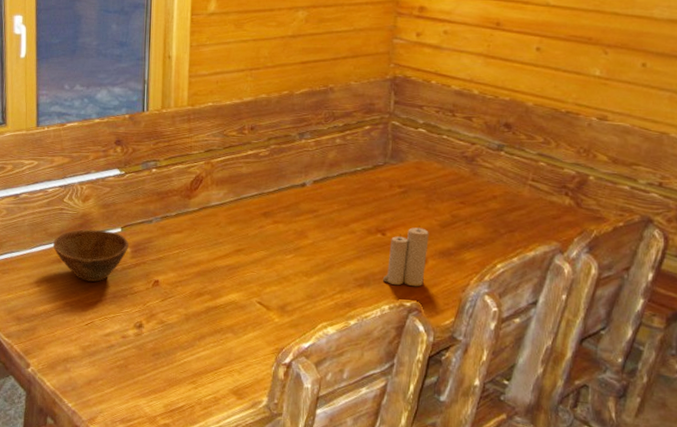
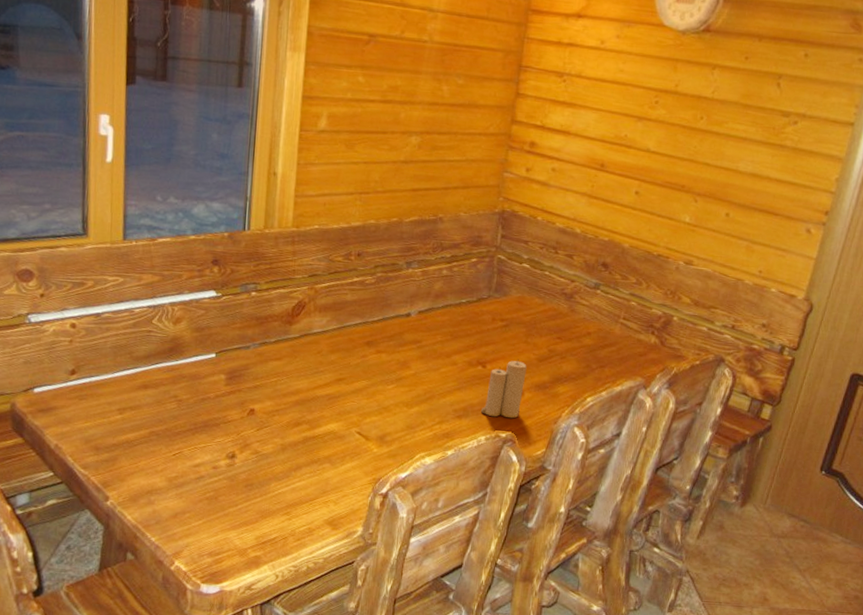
bowl: present [52,229,129,282] -> none [138,354,223,410]

